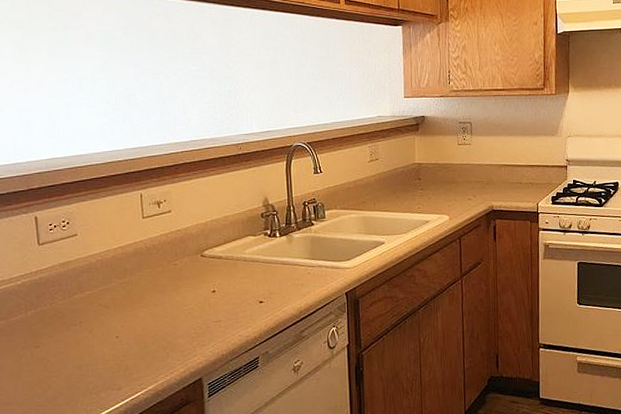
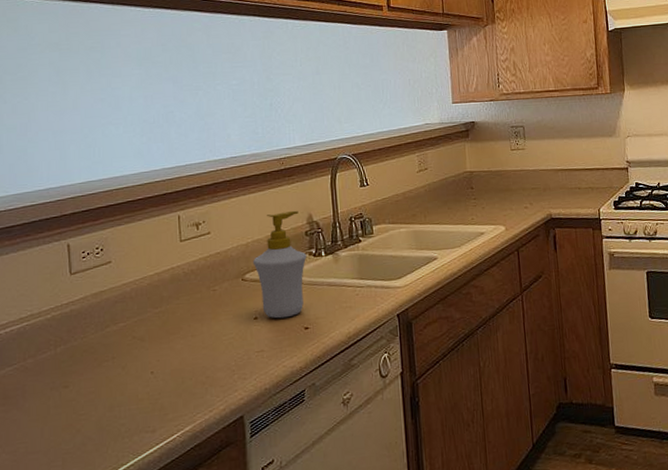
soap bottle: none [211,193,263,293] -> present [252,210,307,319]

